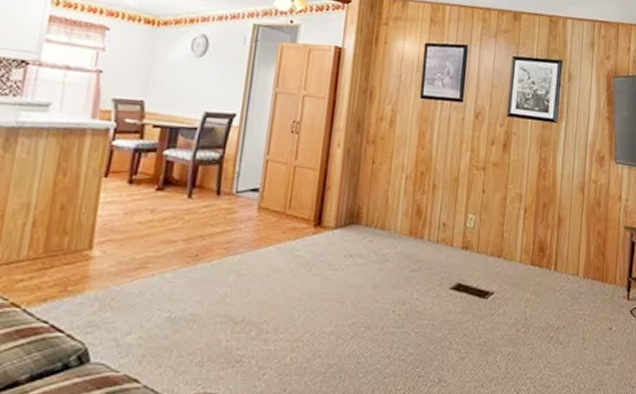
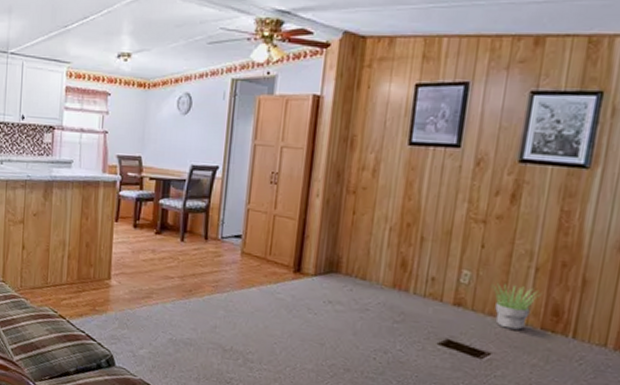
potted plant: none [490,225,529,268] -> present [489,283,540,330]

